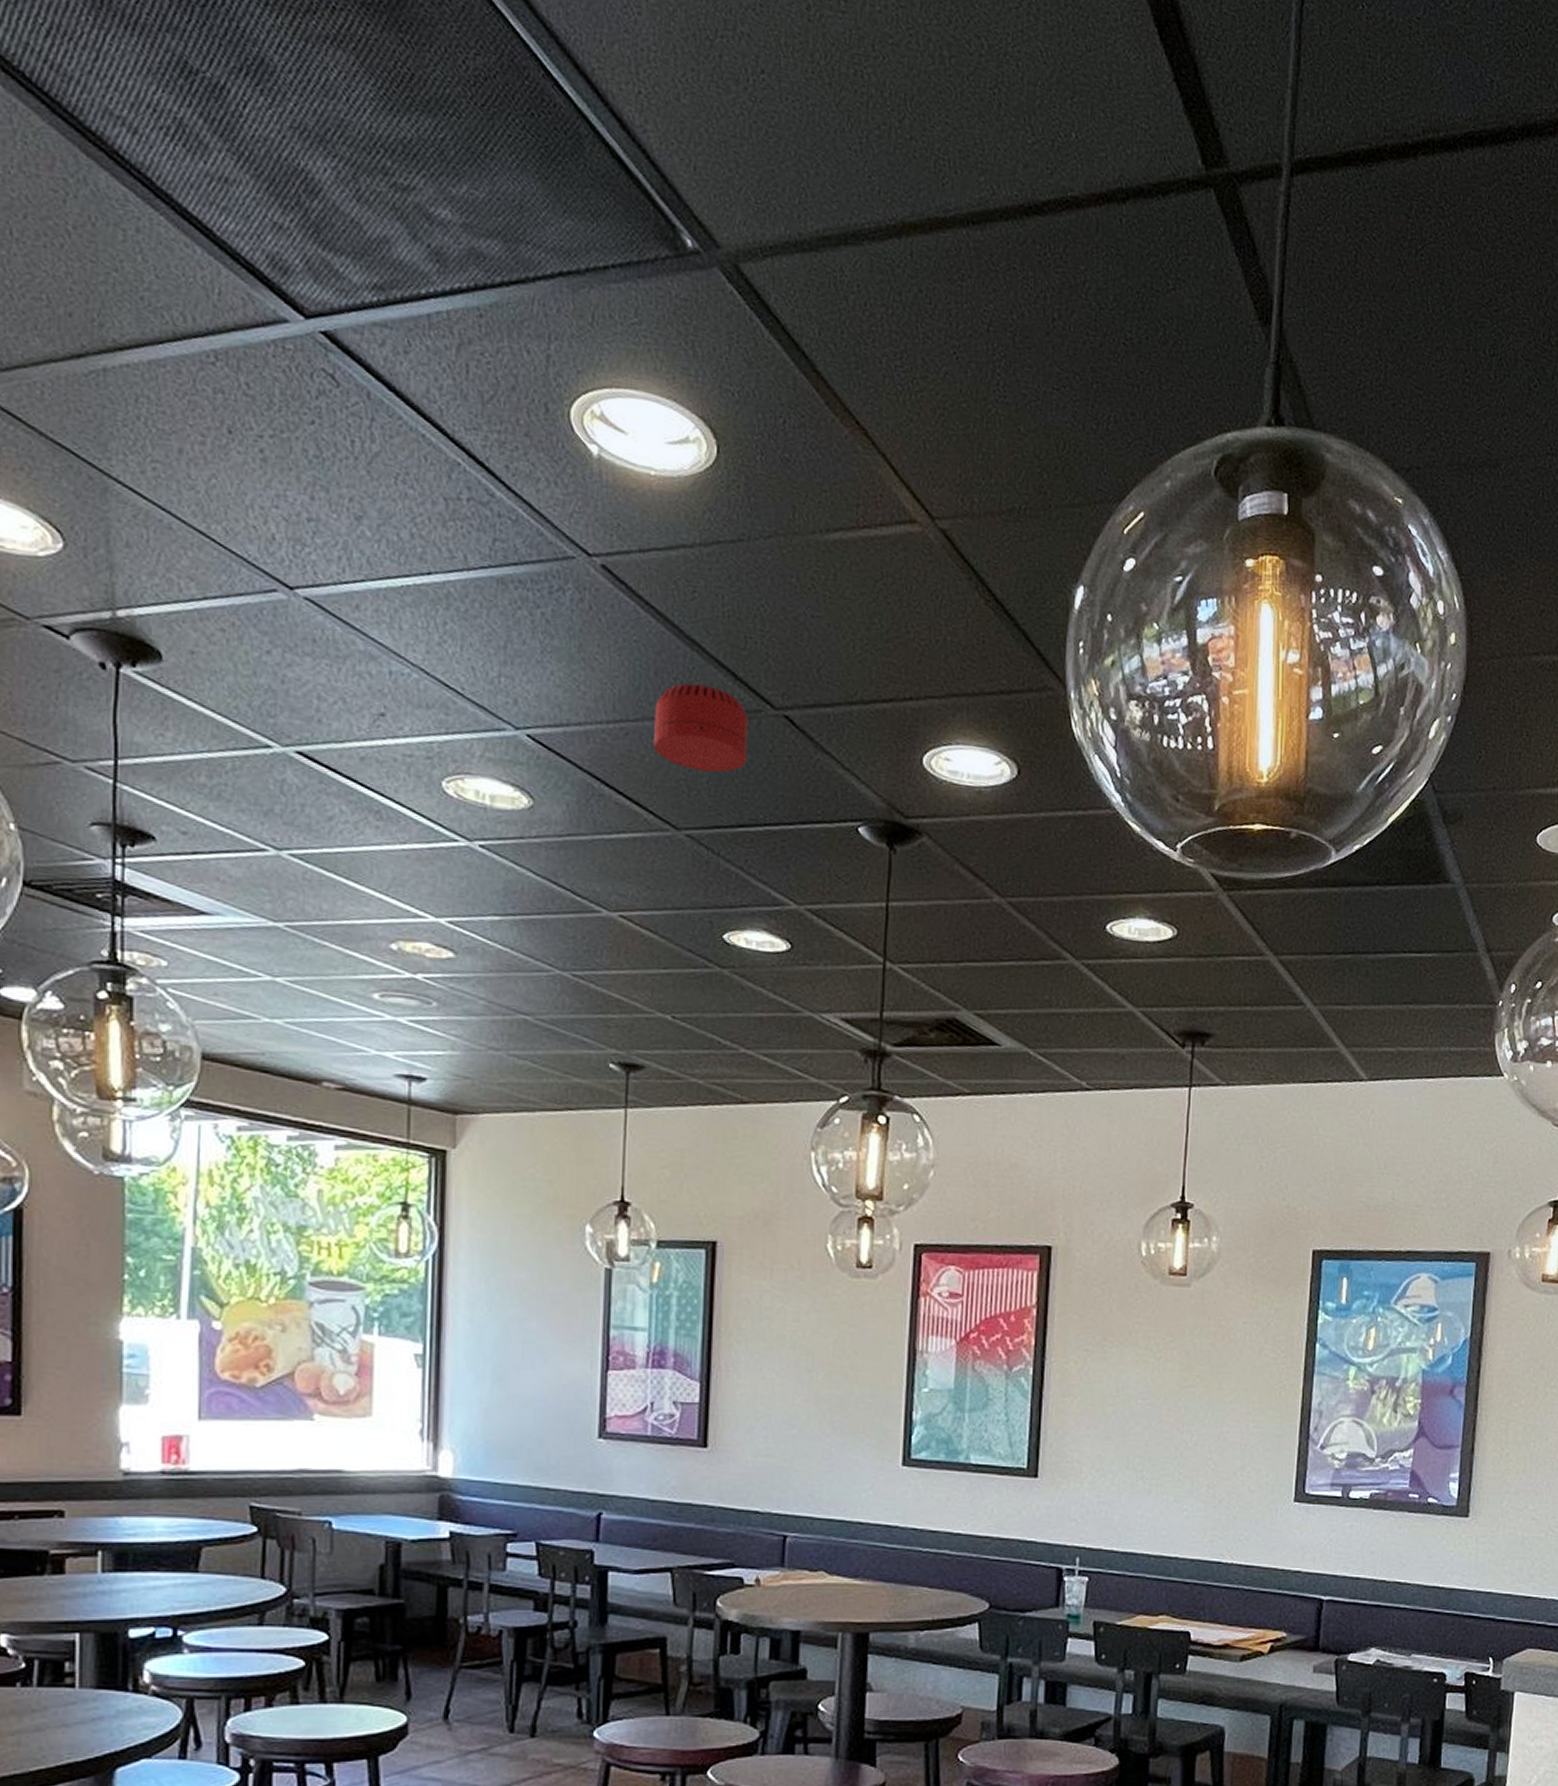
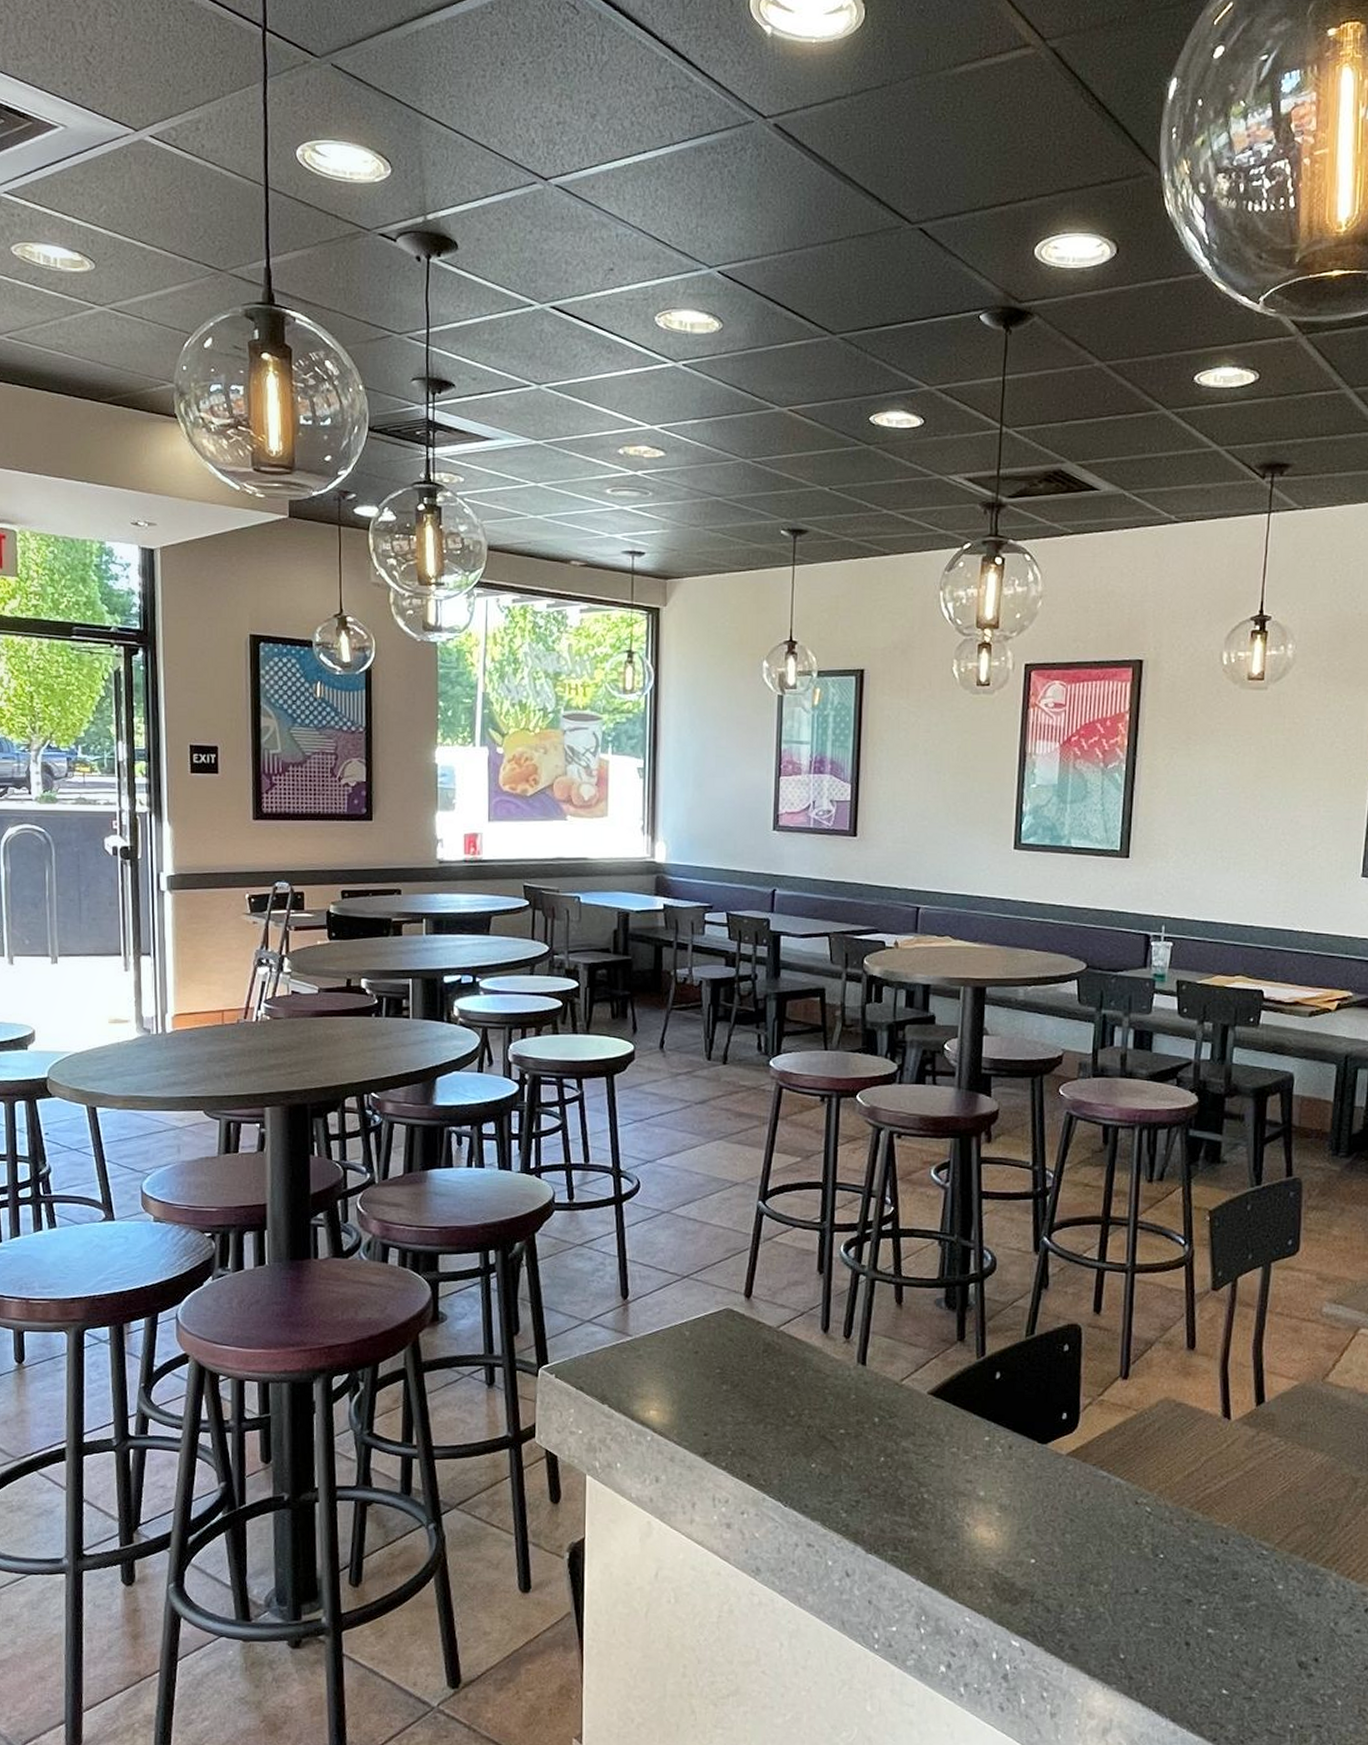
smoke detector: present [654,683,749,773] -> none [815,212,891,283]

